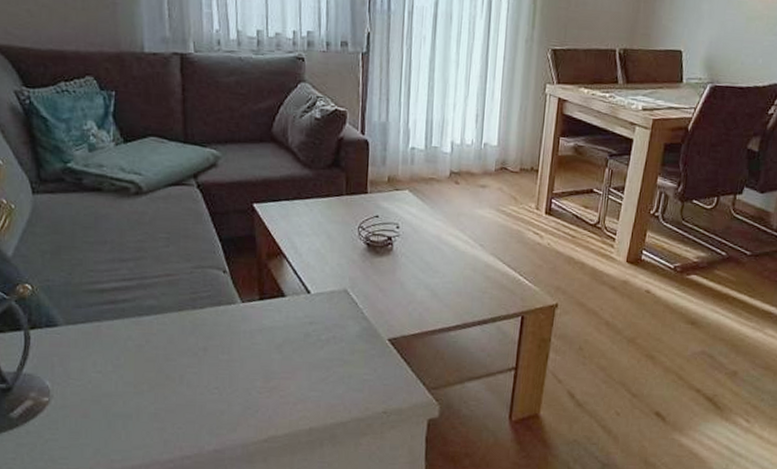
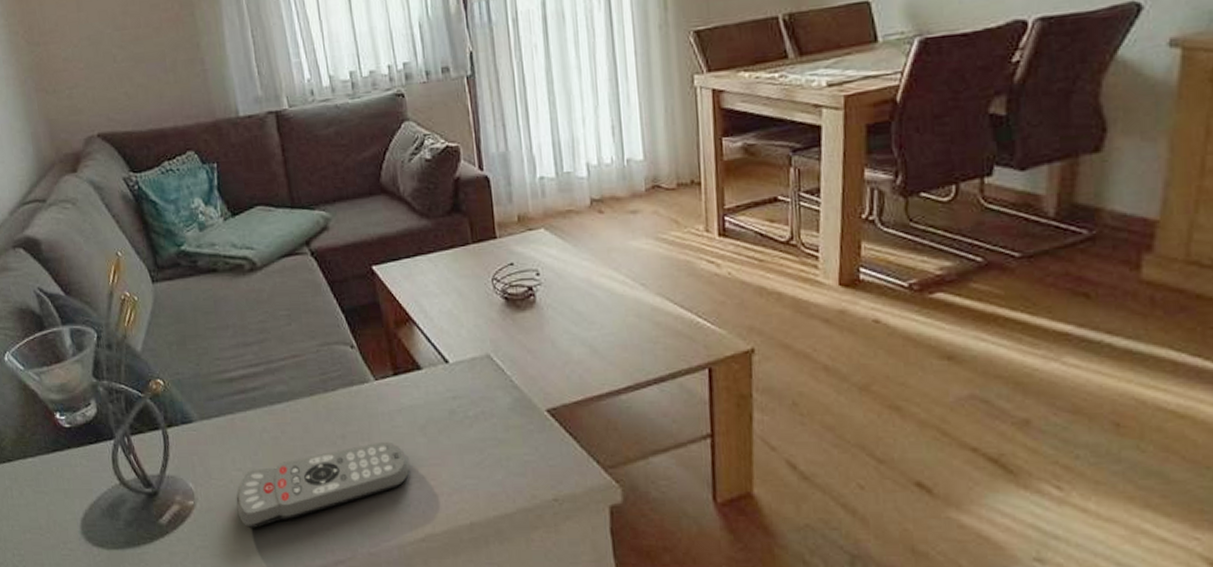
remote control: none [92,355,263,425] -> present [236,441,410,528]

